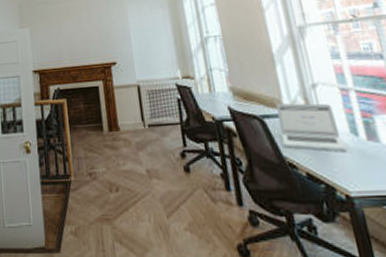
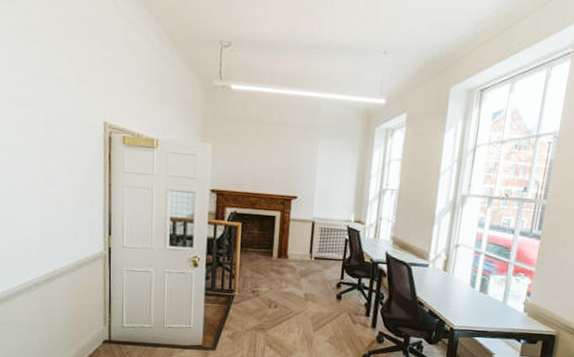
laptop: present [276,103,347,151] -> none [419,256,464,297]

